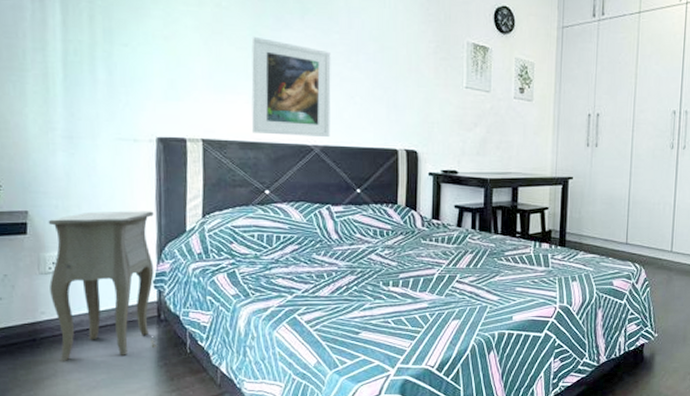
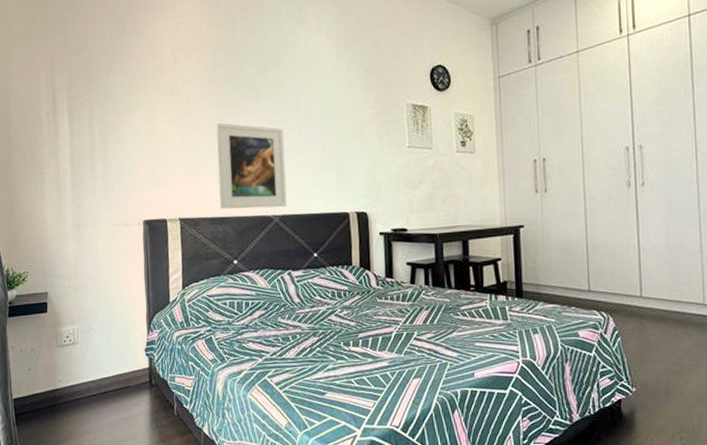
side table: present [48,211,158,361] -> none [62,286,151,424]

